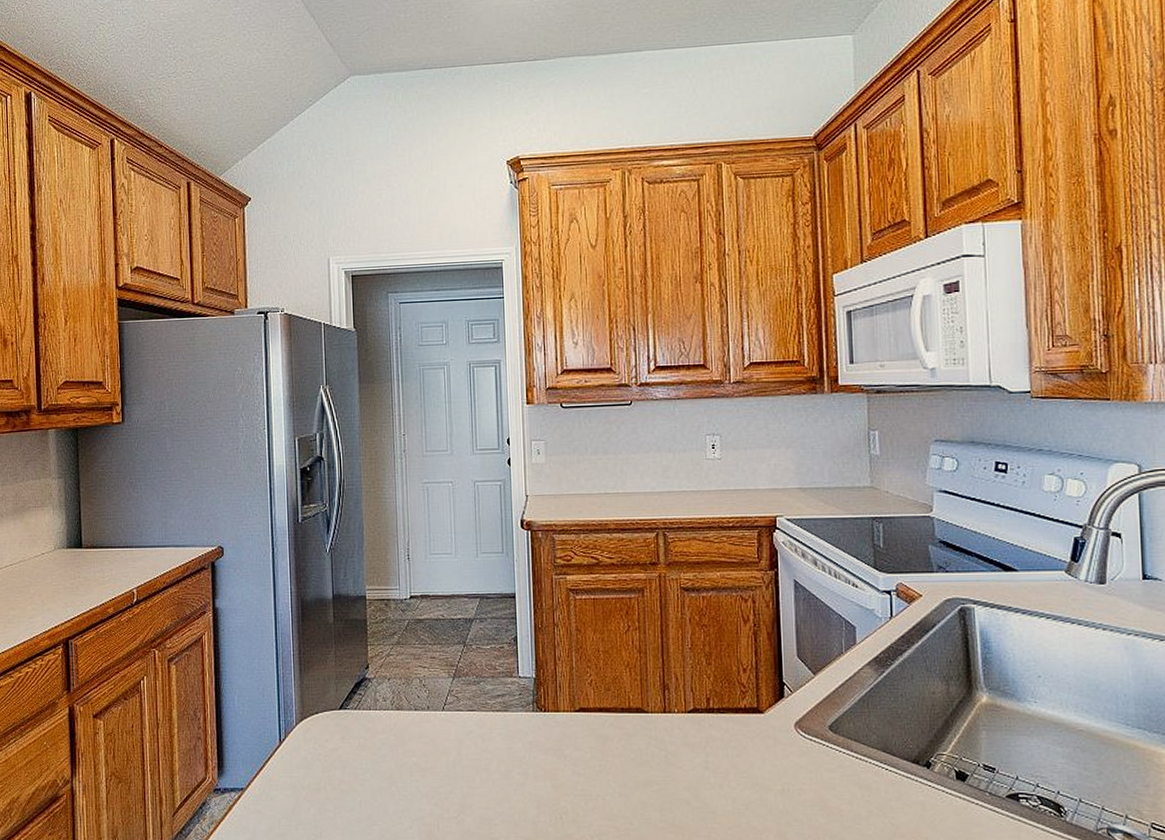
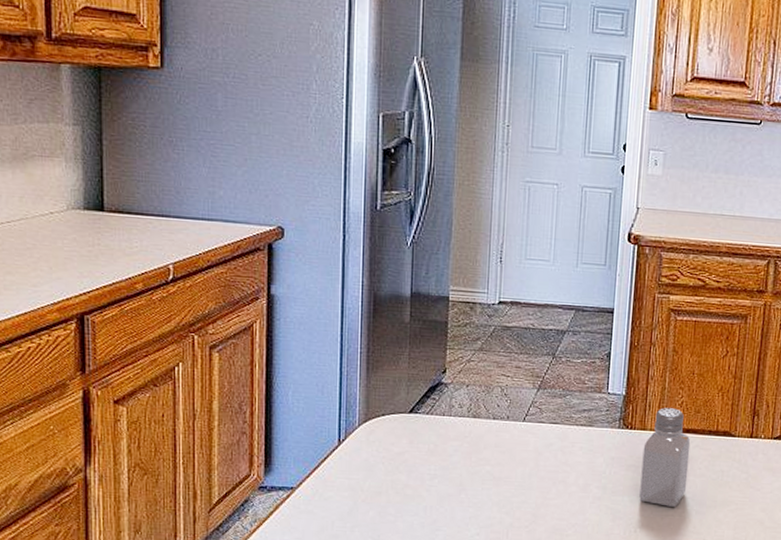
saltshaker: none [559,688,607,790] -> present [639,408,691,507]

